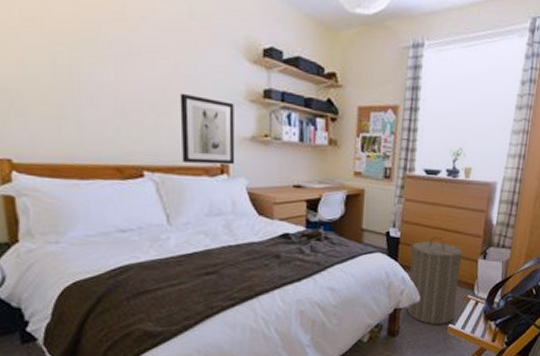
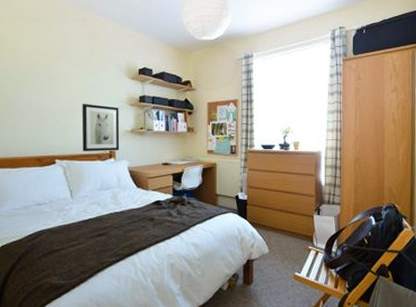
laundry hamper: present [406,236,466,324] -> none [255,197,303,273]

